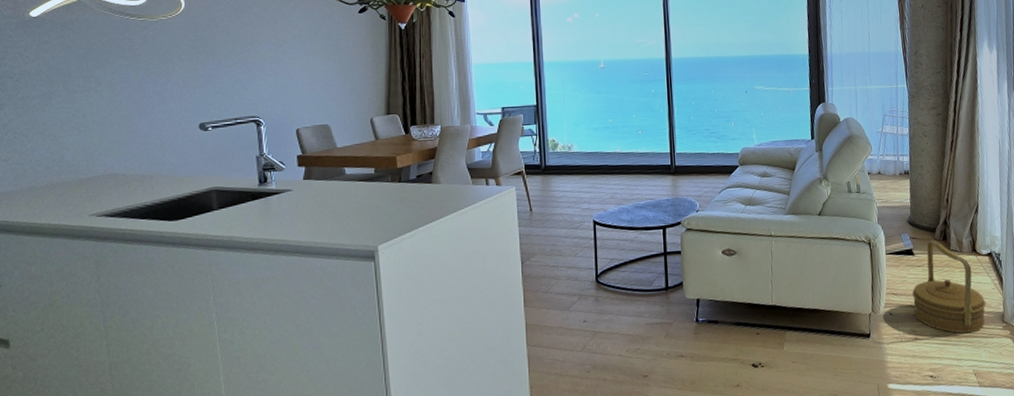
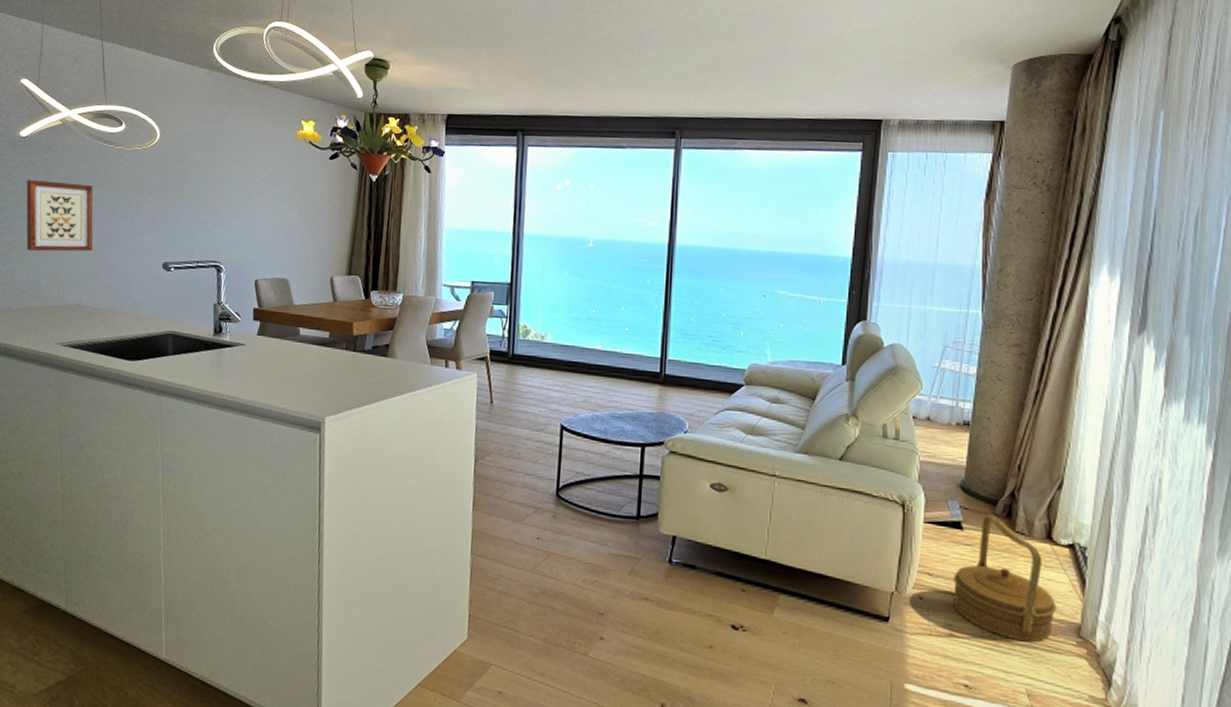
wall art: none [41,57,122,128] -> present [26,180,94,252]

